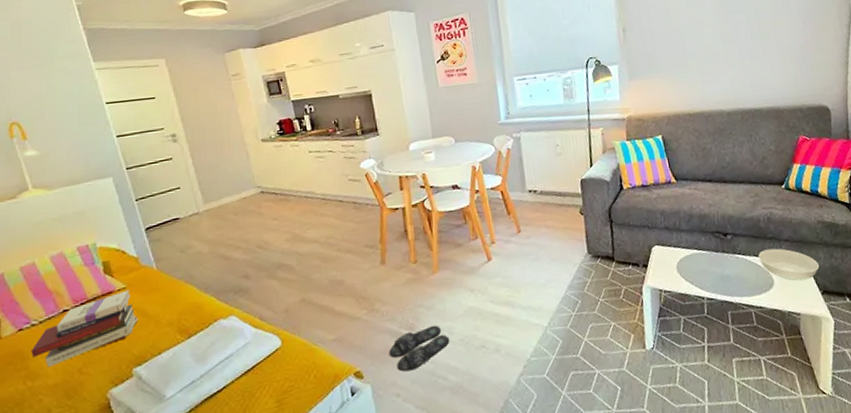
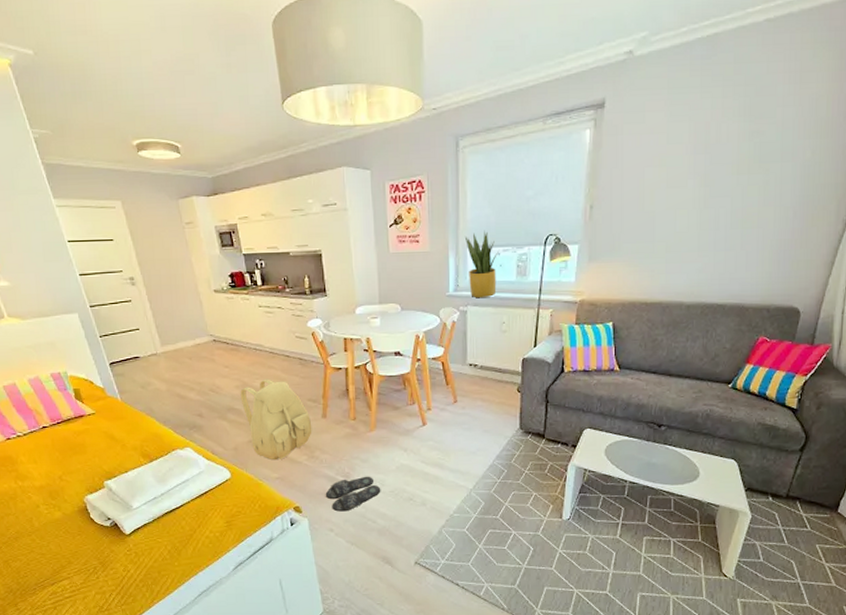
books: present [31,289,138,367] -> none [18,415,107,472]
backpack: none [290,227,371,320] -> present [240,379,312,461]
planter: none [511,58,547,124] -> present [466,230,499,299]
bowl: present [758,248,819,281] -> none [689,444,749,476]

